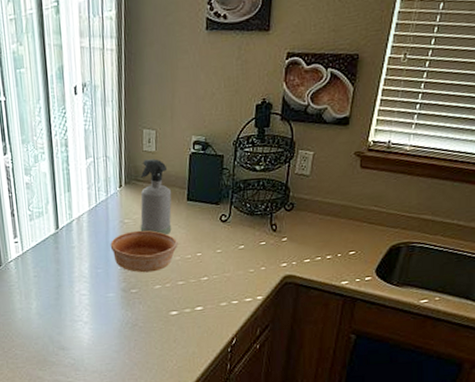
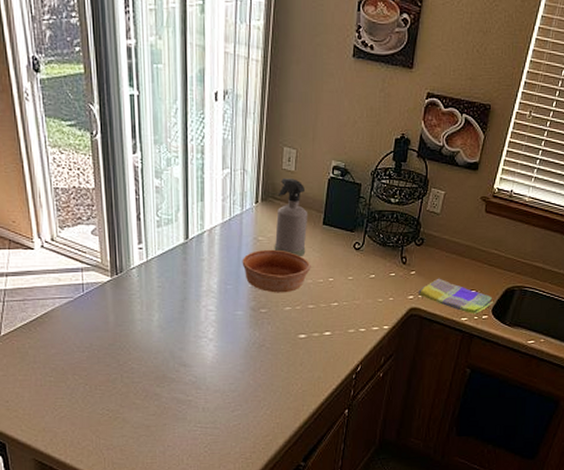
dish towel: none [292,242,377,277] -> present [418,278,494,315]

